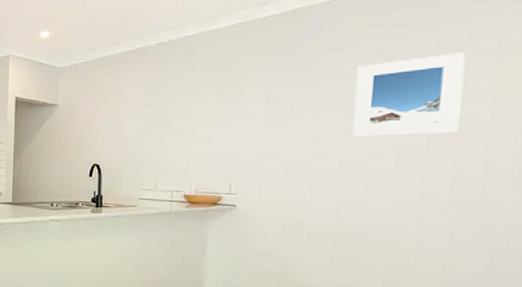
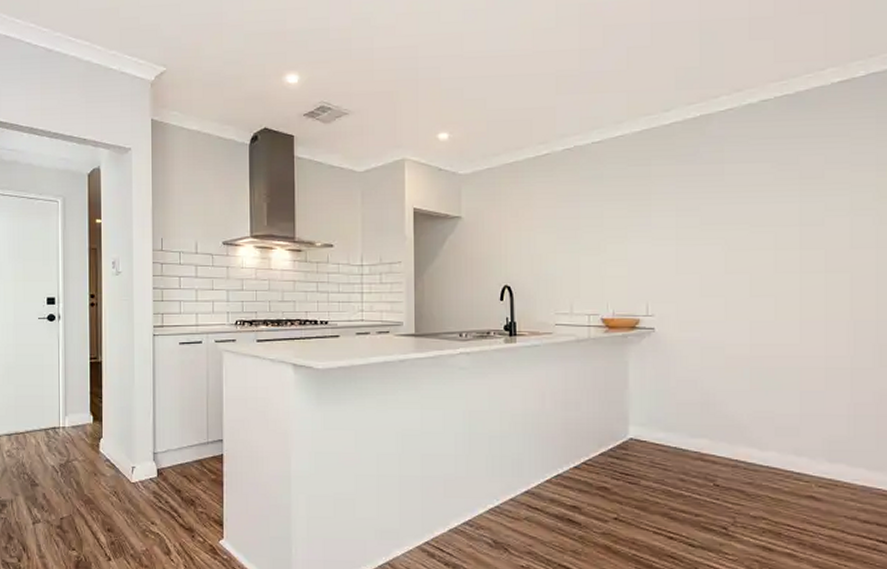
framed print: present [352,52,466,137] -> none [757,165,850,252]

